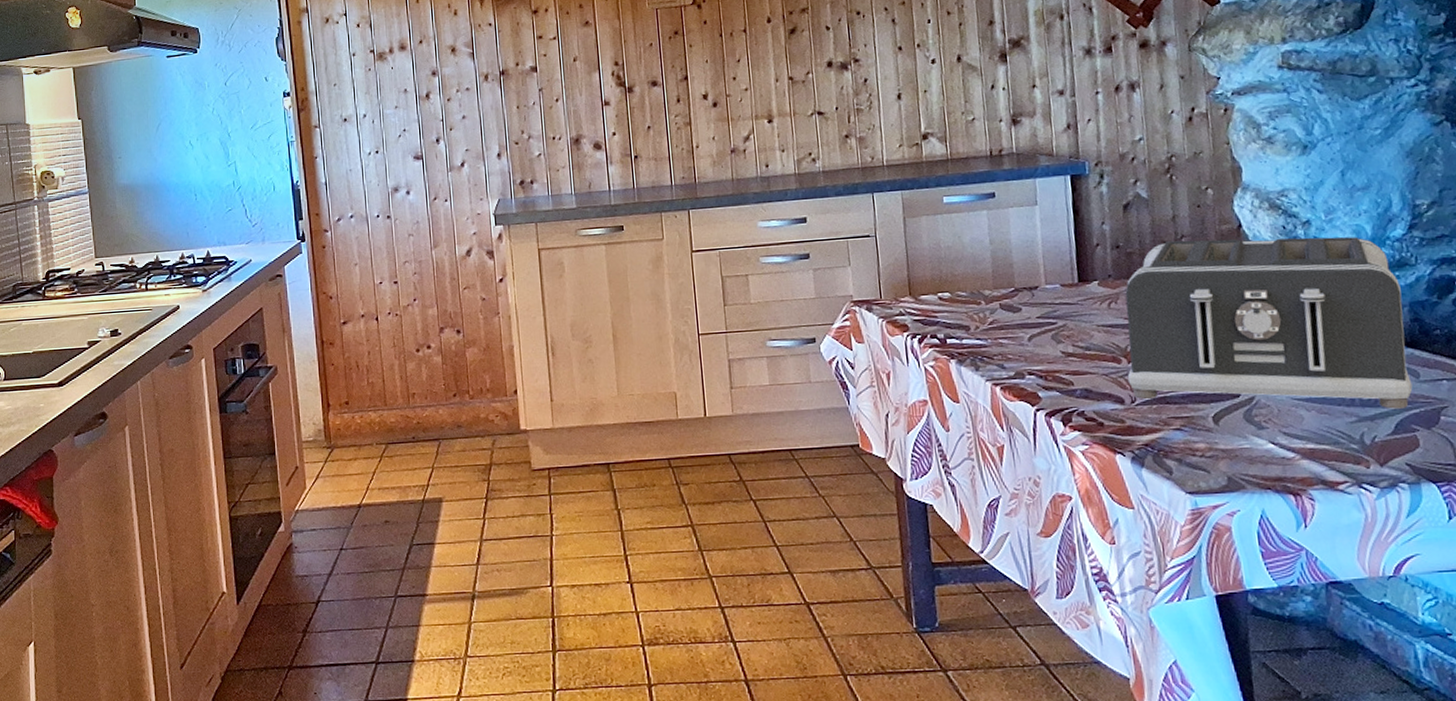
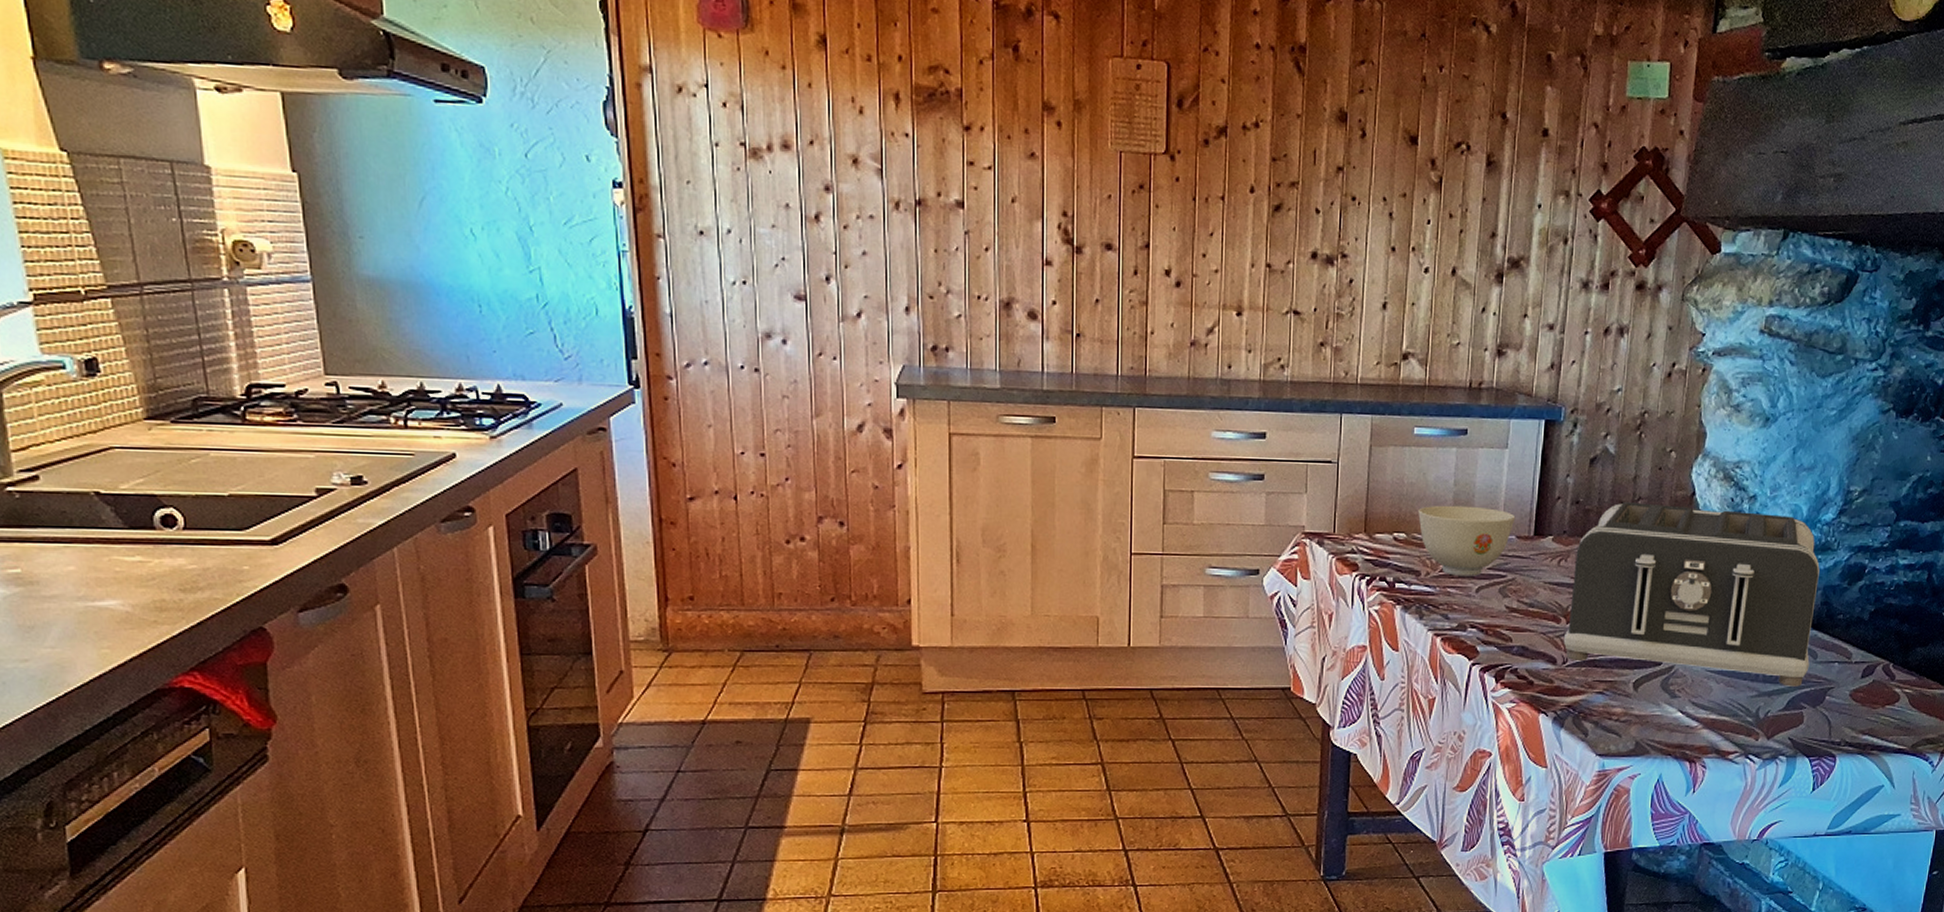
bowl: none [958,261,1057,327] -> present [1418,505,1516,576]

